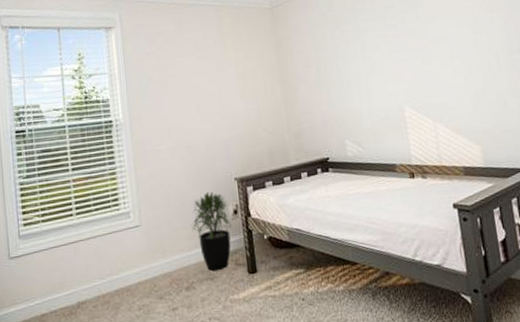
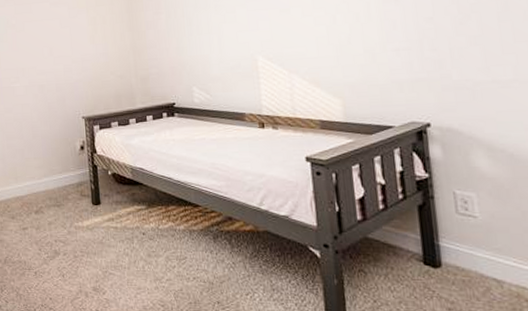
potted plant: present [190,191,232,271] -> none [40,127,78,198]

